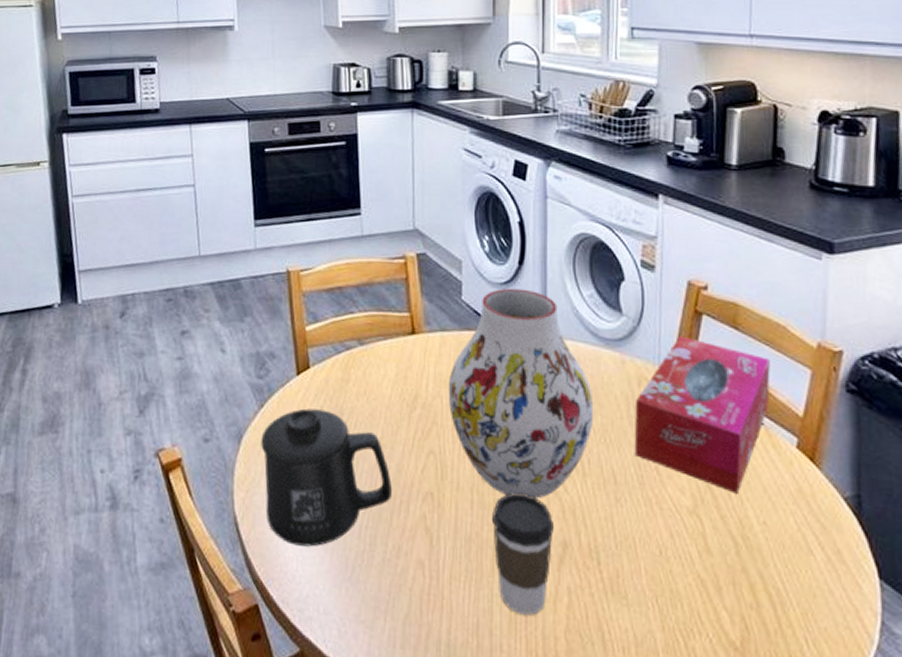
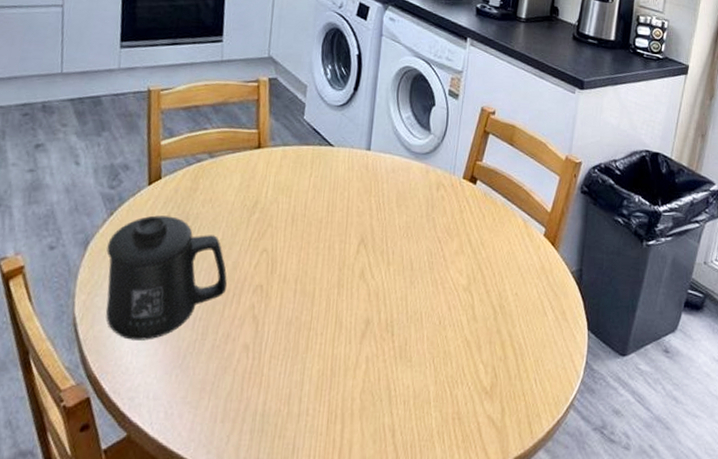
vase: present [448,288,594,499] -> none [284,110,402,286]
coffee cup: present [492,492,554,615] -> none [310,281,361,382]
tissue box: present [634,335,771,494] -> none [428,150,533,273]

